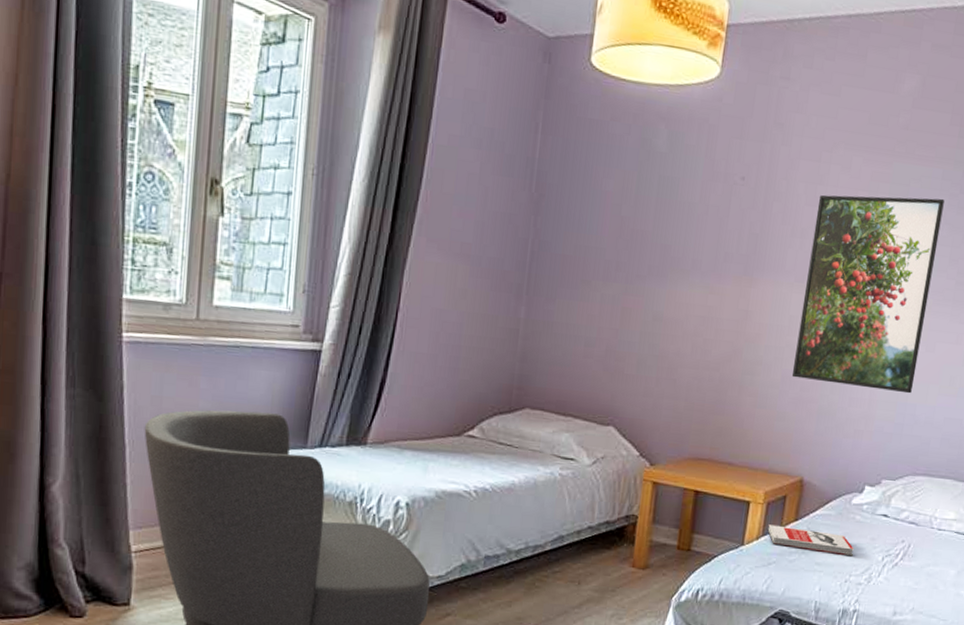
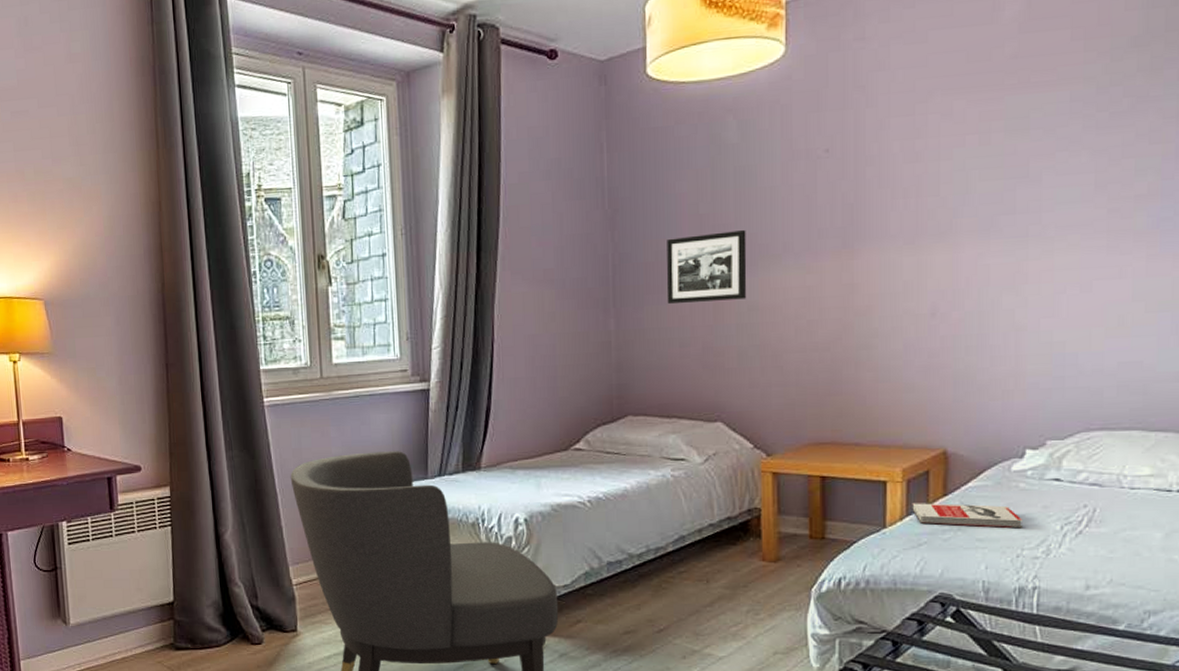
picture frame: none [578,234,662,309] -> present [666,230,747,303]
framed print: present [791,194,944,394] -> none [915,122,1077,345]

